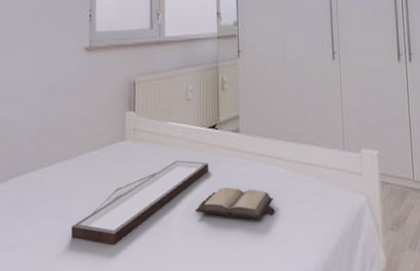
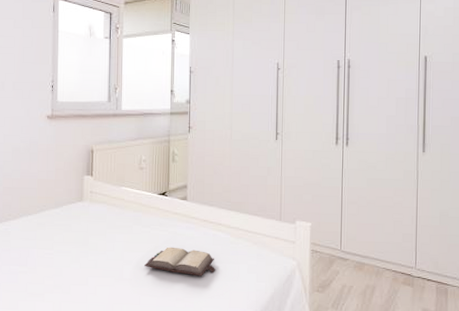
tray: present [71,160,209,246] -> none [34,221,158,291]

